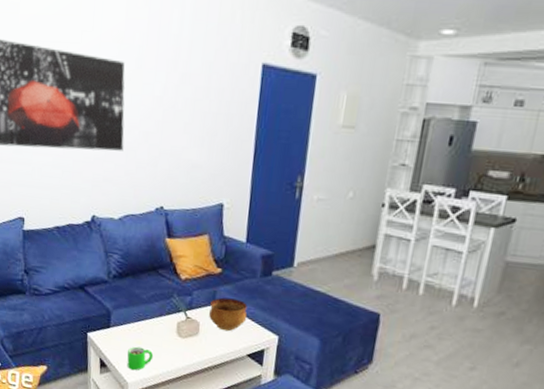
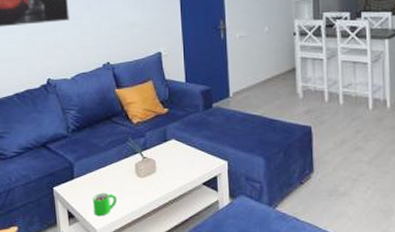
bowl: present [209,297,248,332] -> none [163,134,197,165]

